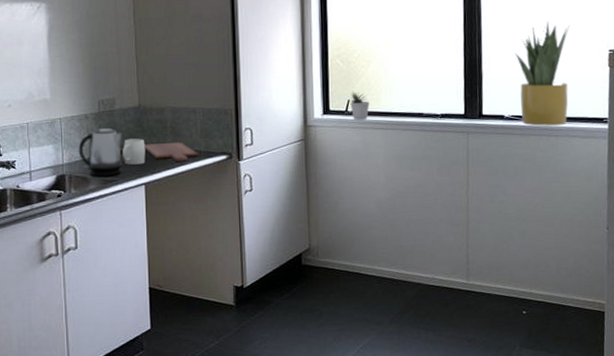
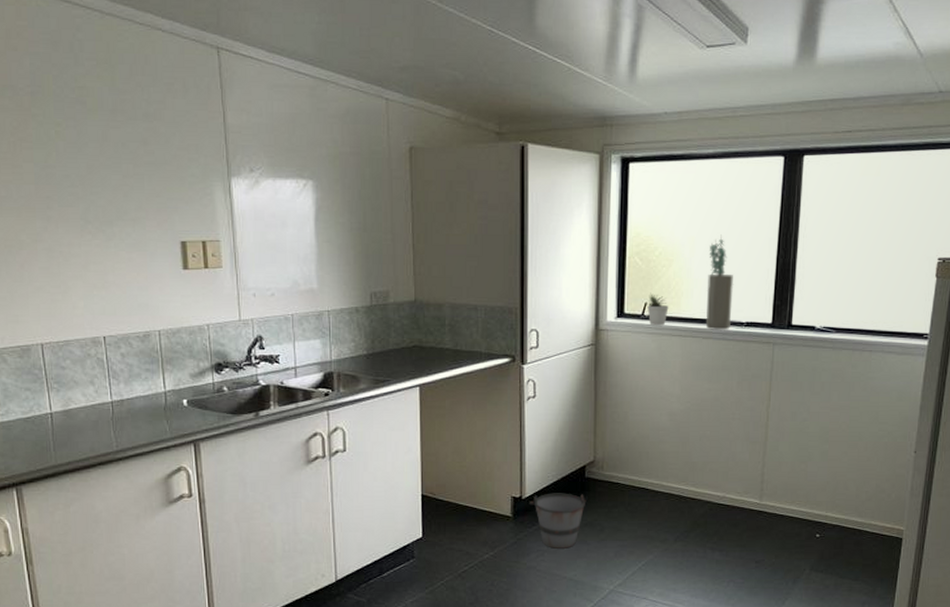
kettle: present [78,128,122,178] -> none [348,324,396,377]
mug: present [123,138,146,165] -> none [396,336,421,364]
cutting board: present [144,142,198,162] -> none [420,341,478,363]
bucket: none [250,280,304,335] -> present [528,493,587,549]
vase: none [402,36,428,123] -> present [705,234,734,331]
planter: present [515,21,570,126] -> none [834,223,898,340]

